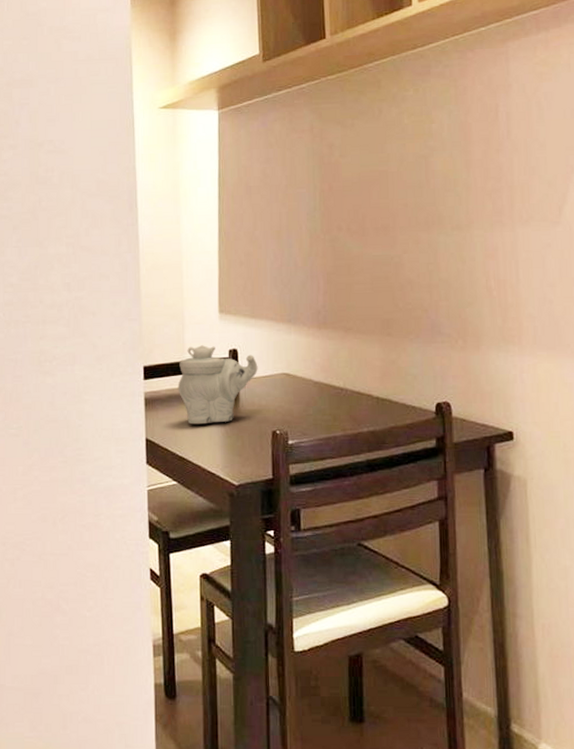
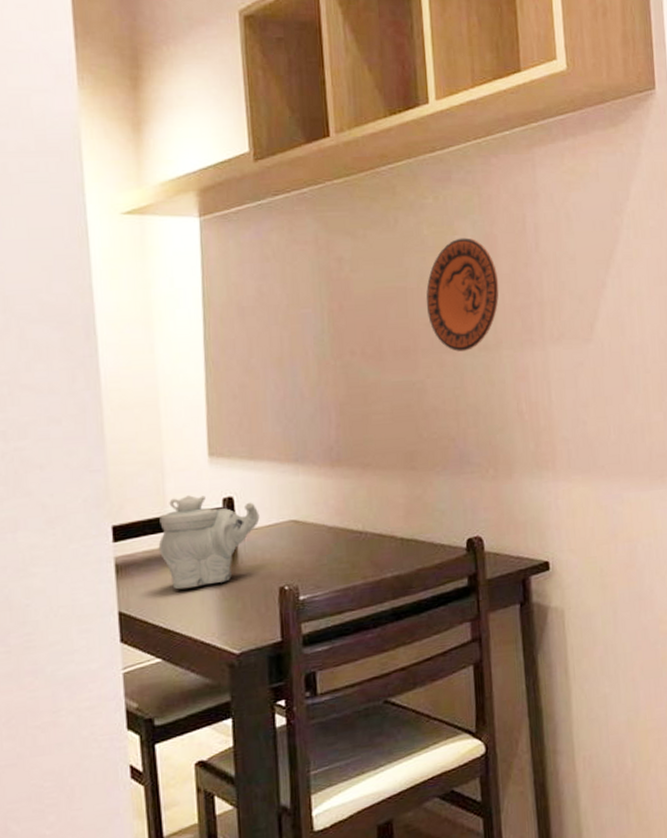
decorative plate: none [405,126,472,230] -> present [426,237,499,352]

